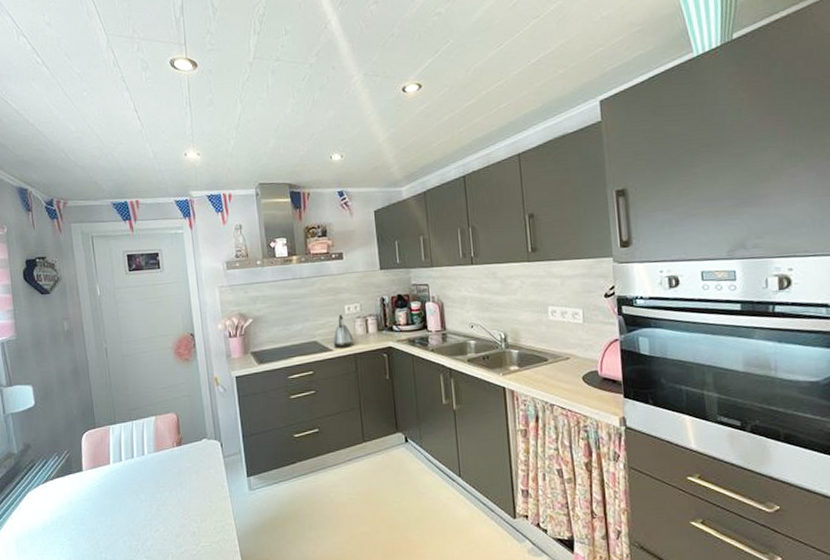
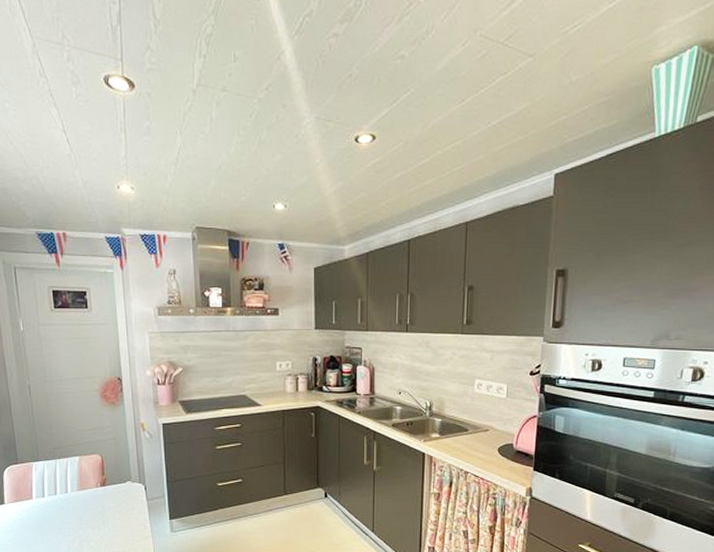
kettle: present [333,315,354,349] -> none [262,371,283,405]

